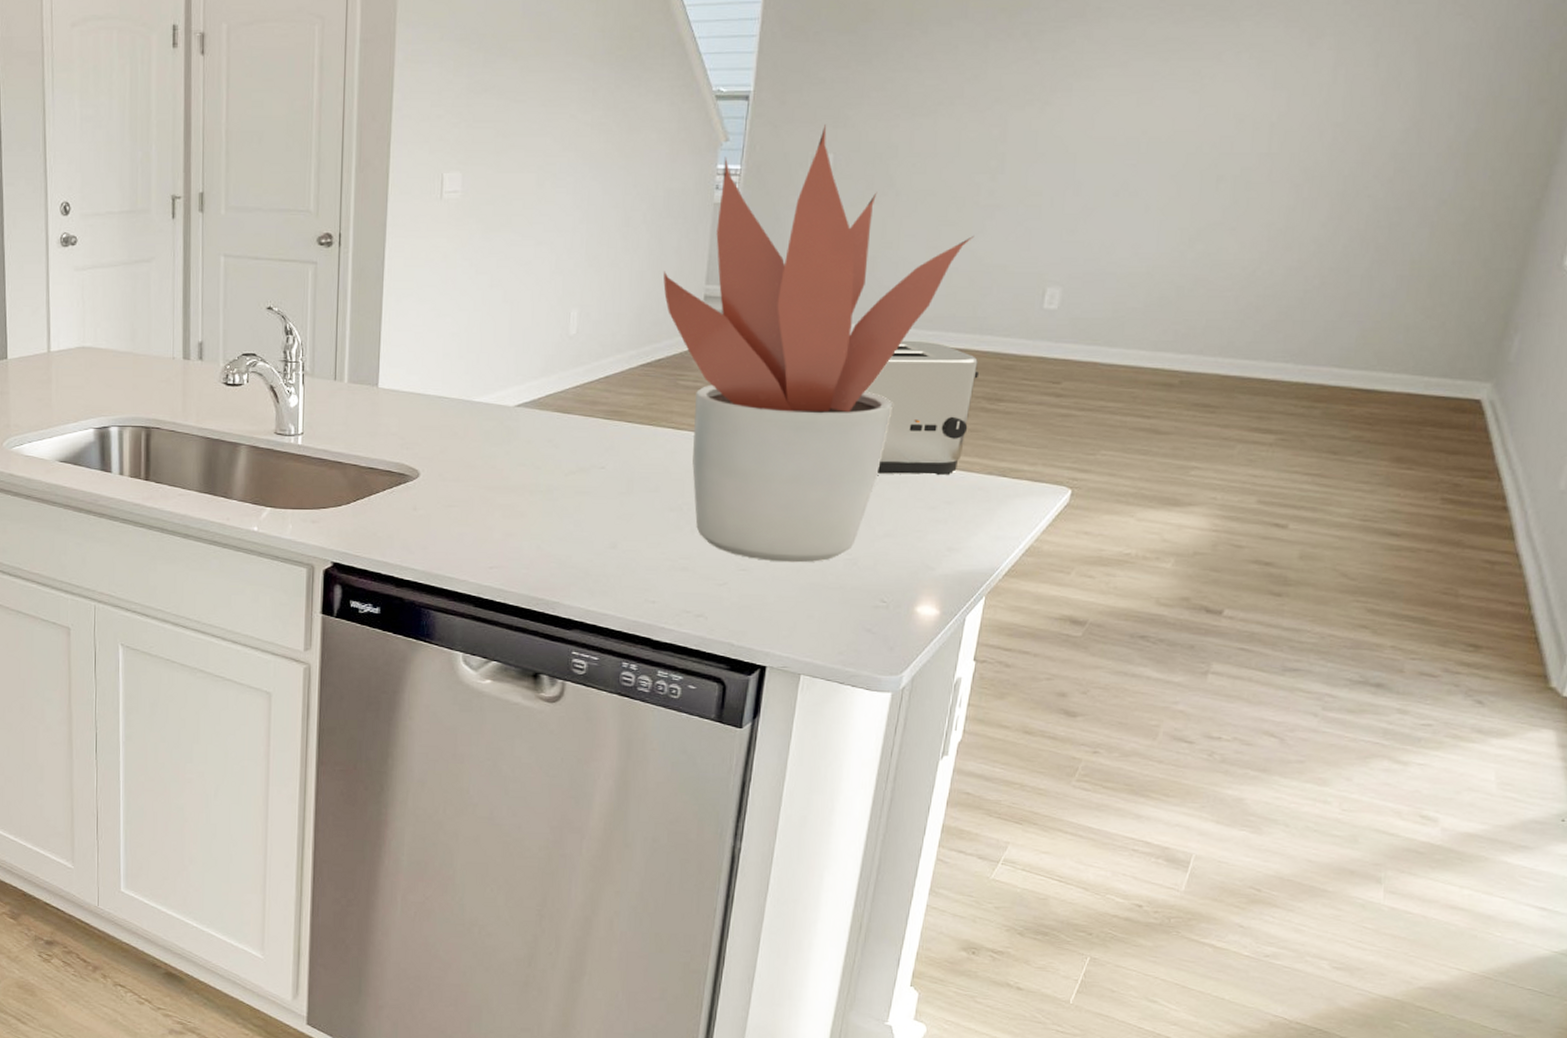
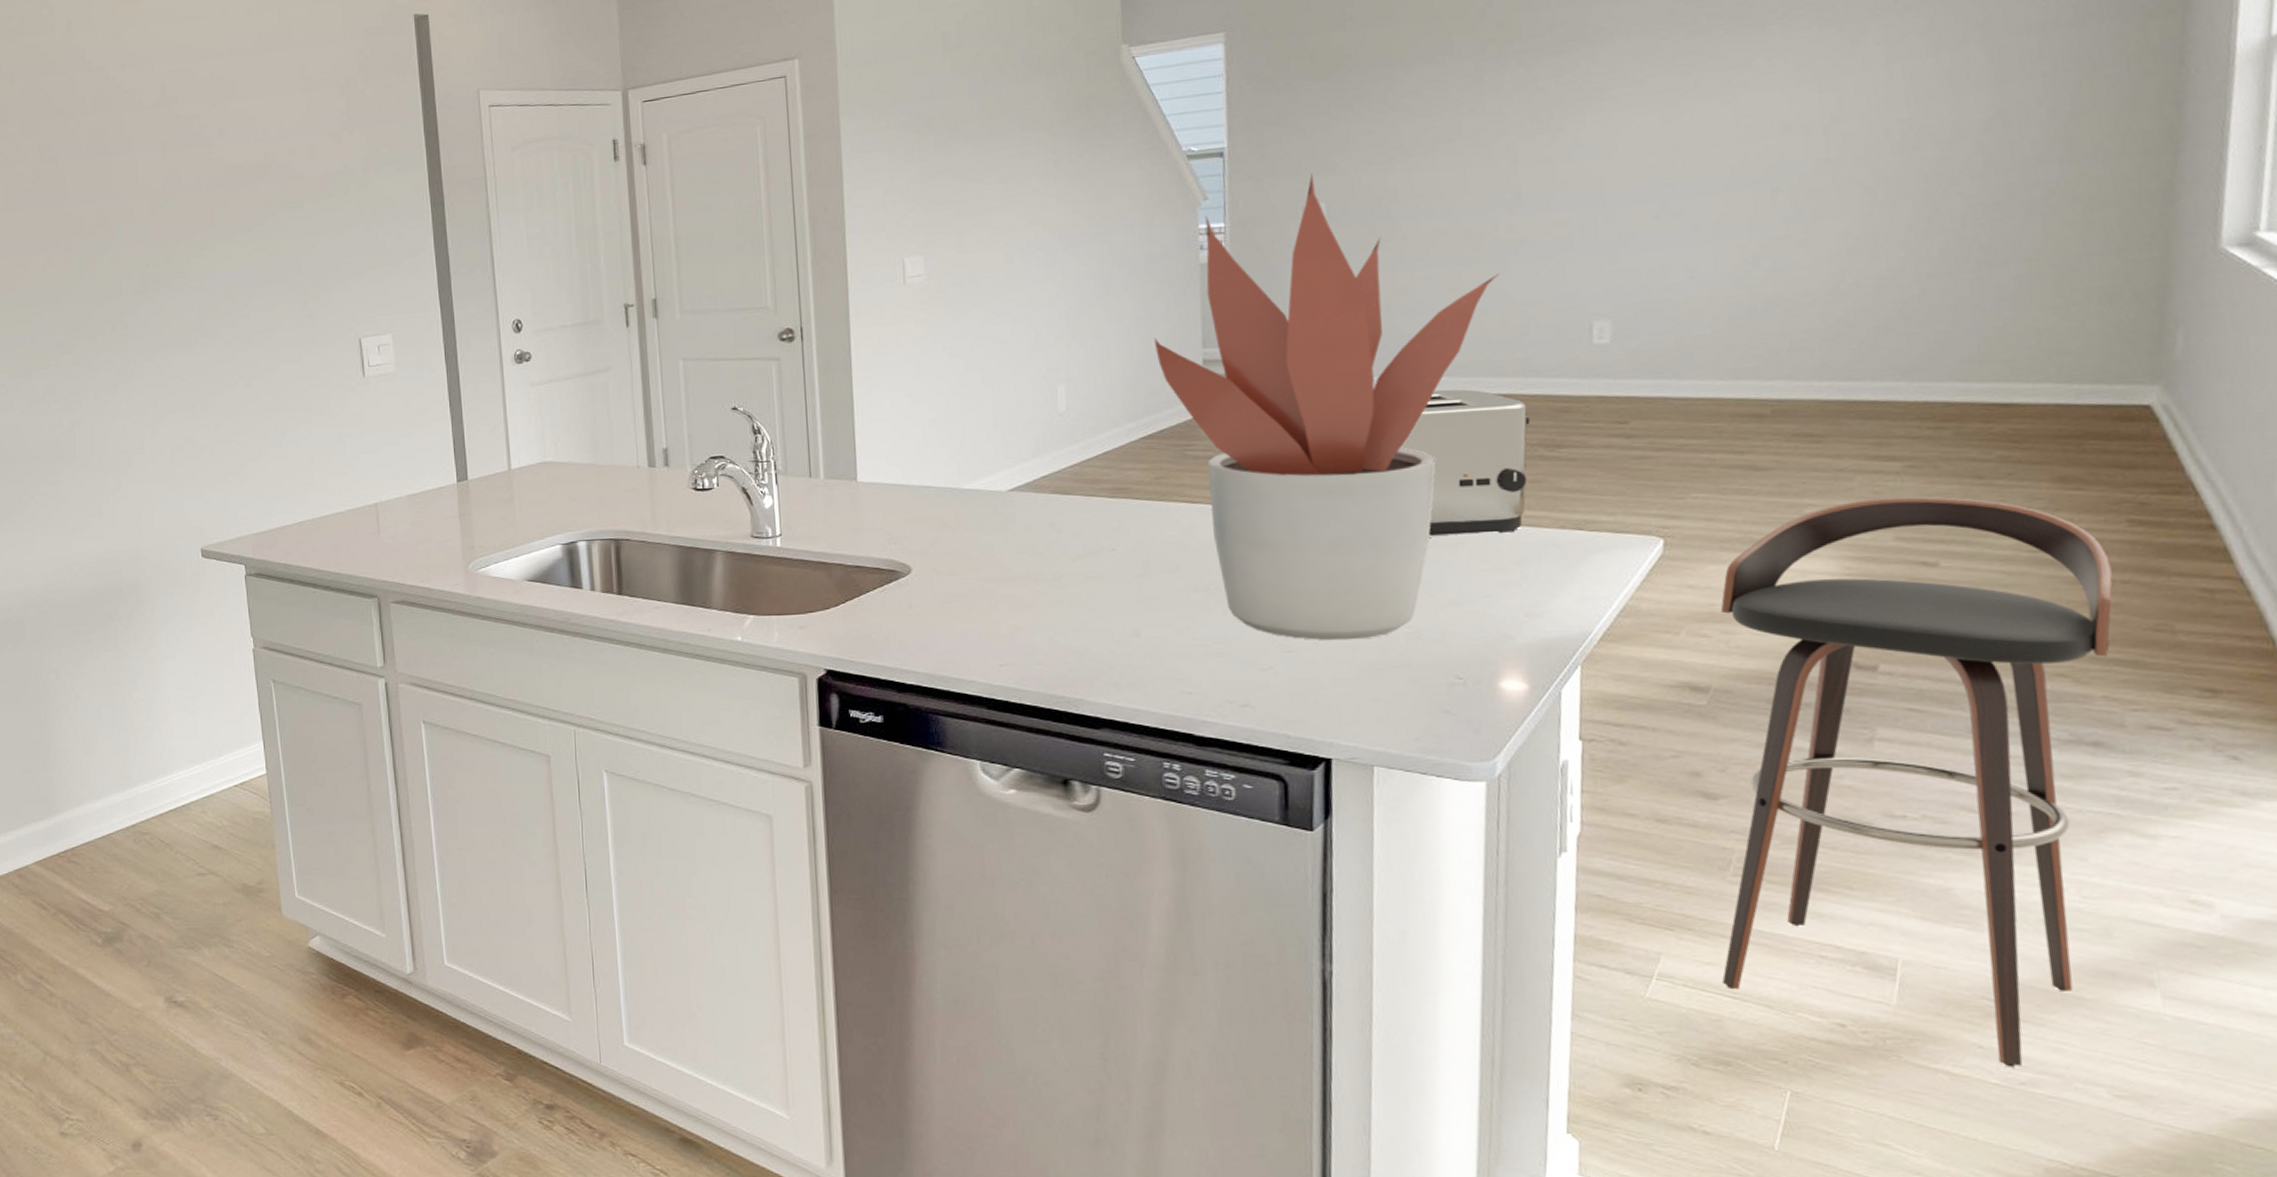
bar stool: none [1052,465,1421,943] -> present [1720,496,2113,1068]

